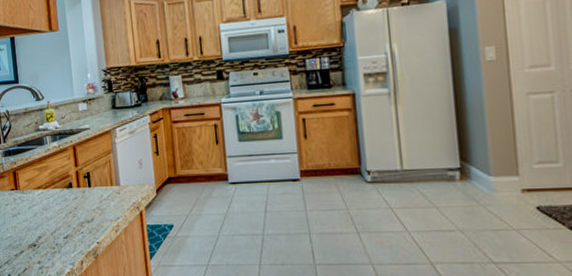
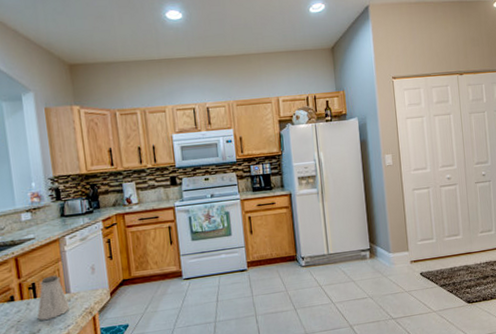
saltshaker: none [91,166,120,210] -> present [37,275,70,321]

